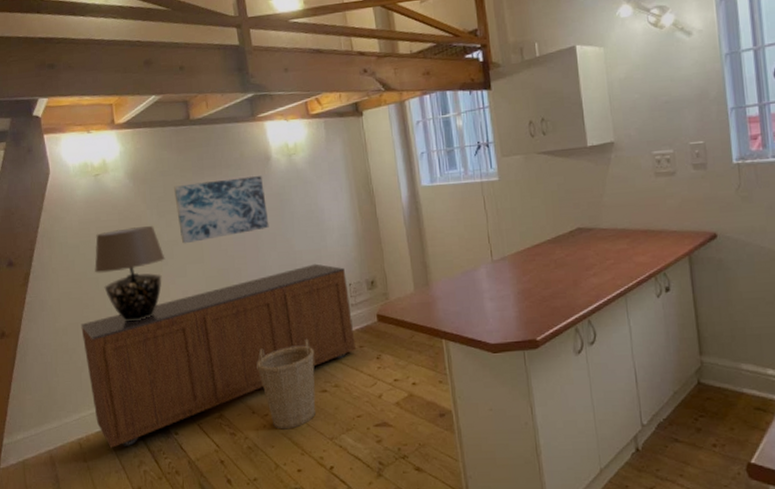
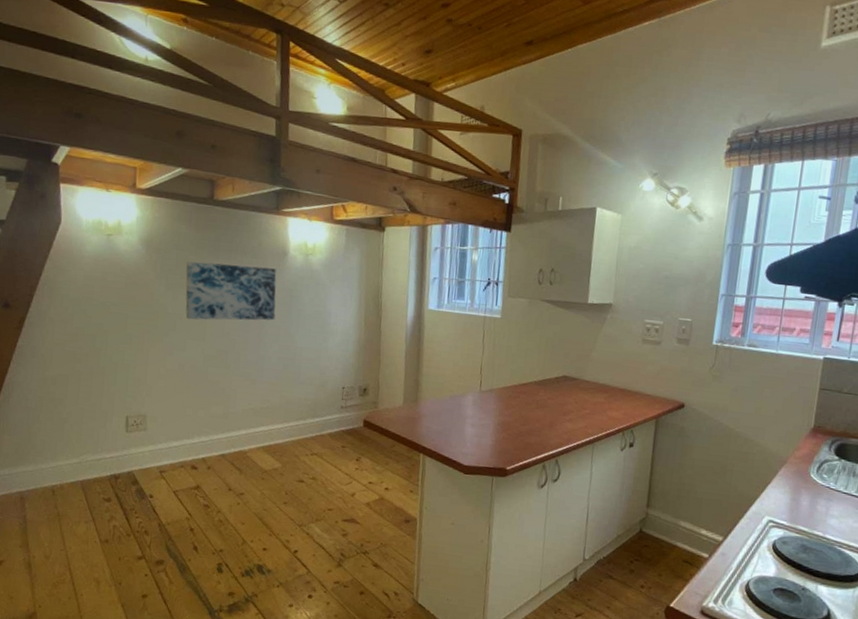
sideboard: present [81,263,356,448] -> none [70,362,341,501]
table lamp: present [94,226,166,322] -> none [93,292,167,385]
basket: present [256,340,316,430] -> none [240,431,299,511]

